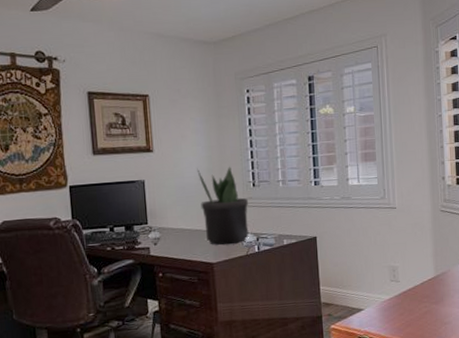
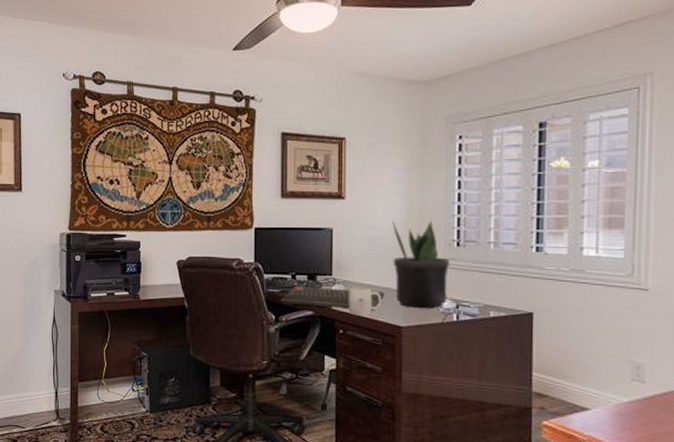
computer keyboard: none [101,234,196,257] -> present [281,287,384,311]
mug: none [164,231,194,259] -> present [349,287,381,316]

